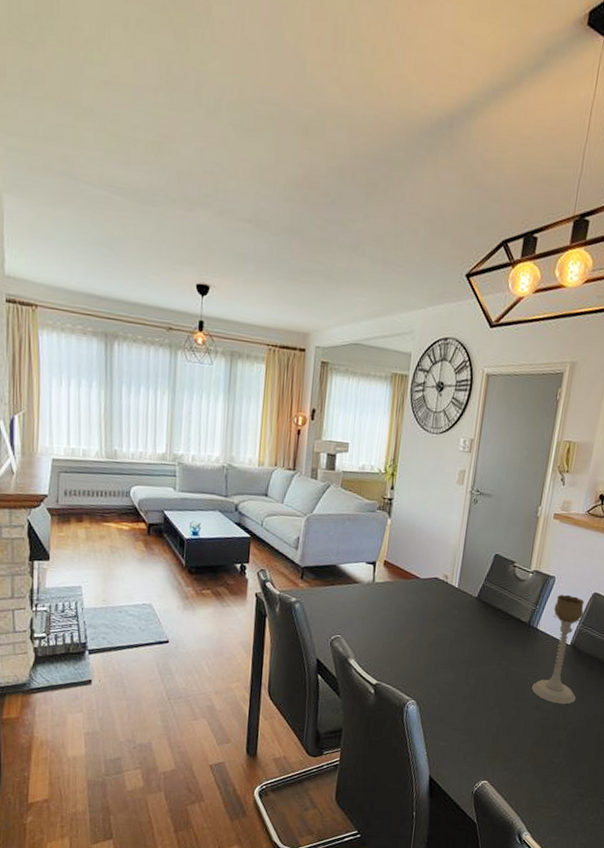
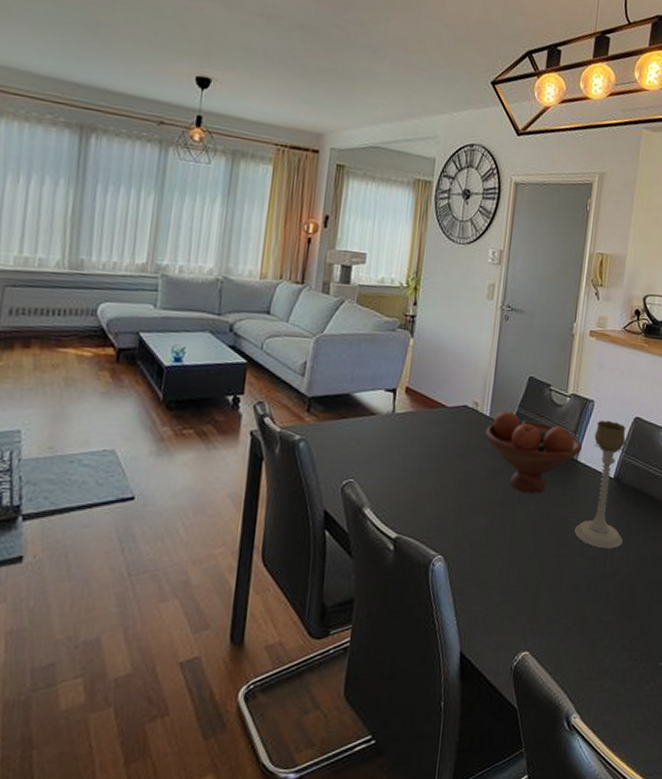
fruit bowl: none [454,583,542,655] -> present [485,411,582,494]

